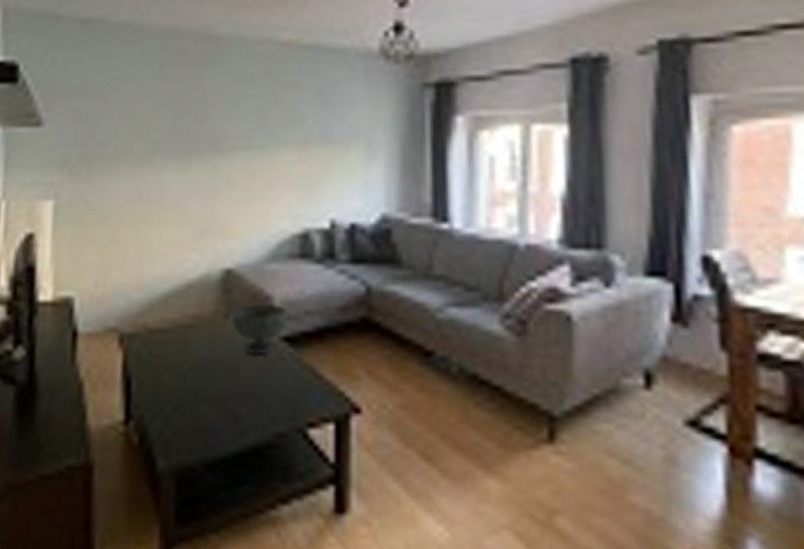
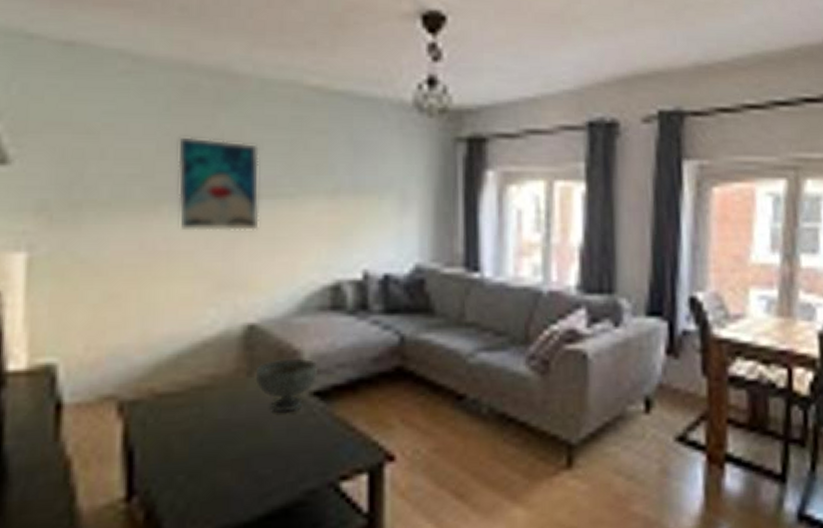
wall art: none [168,95,237,181] -> present [177,137,260,231]

